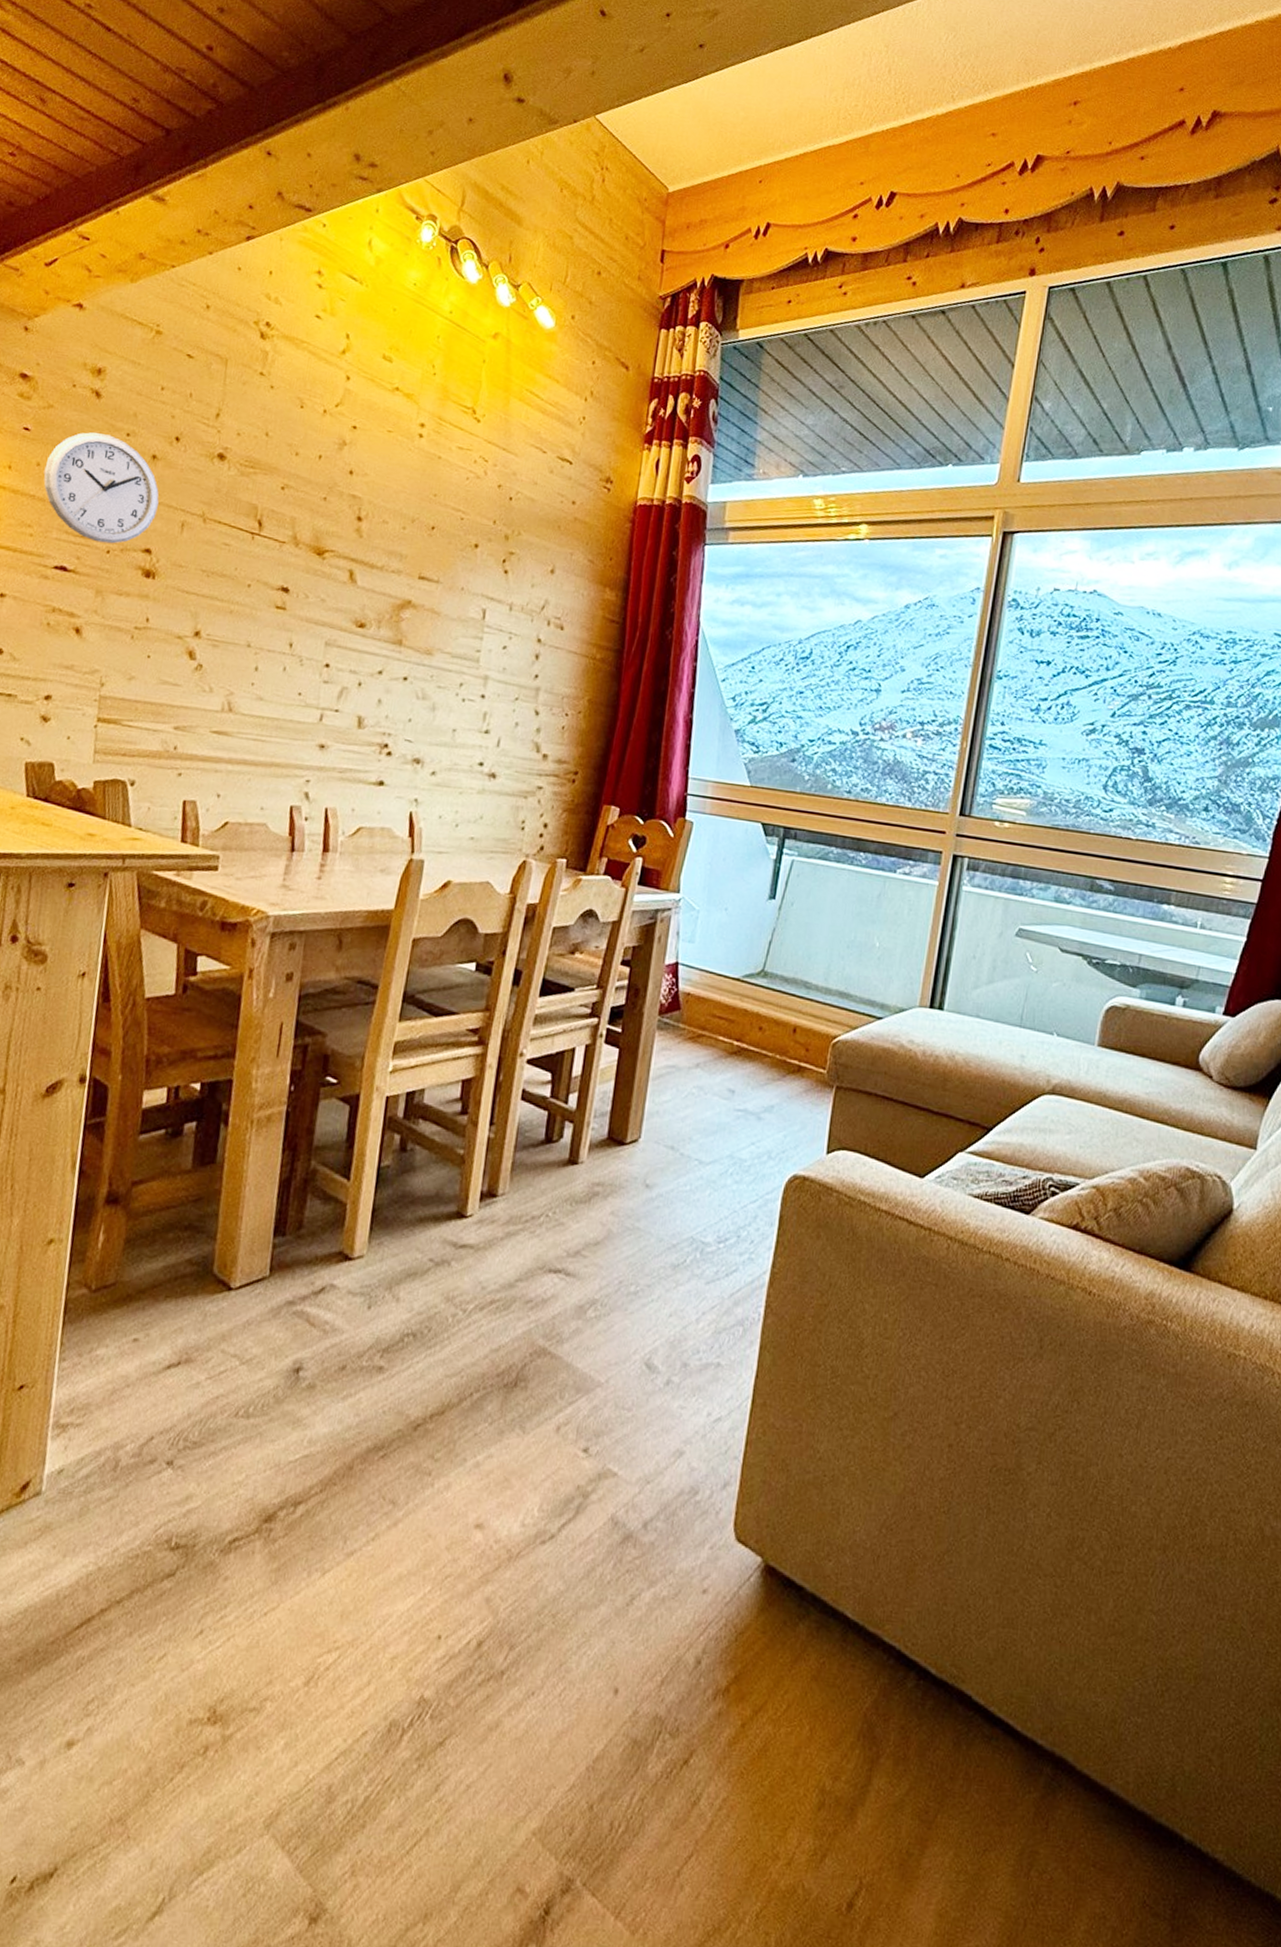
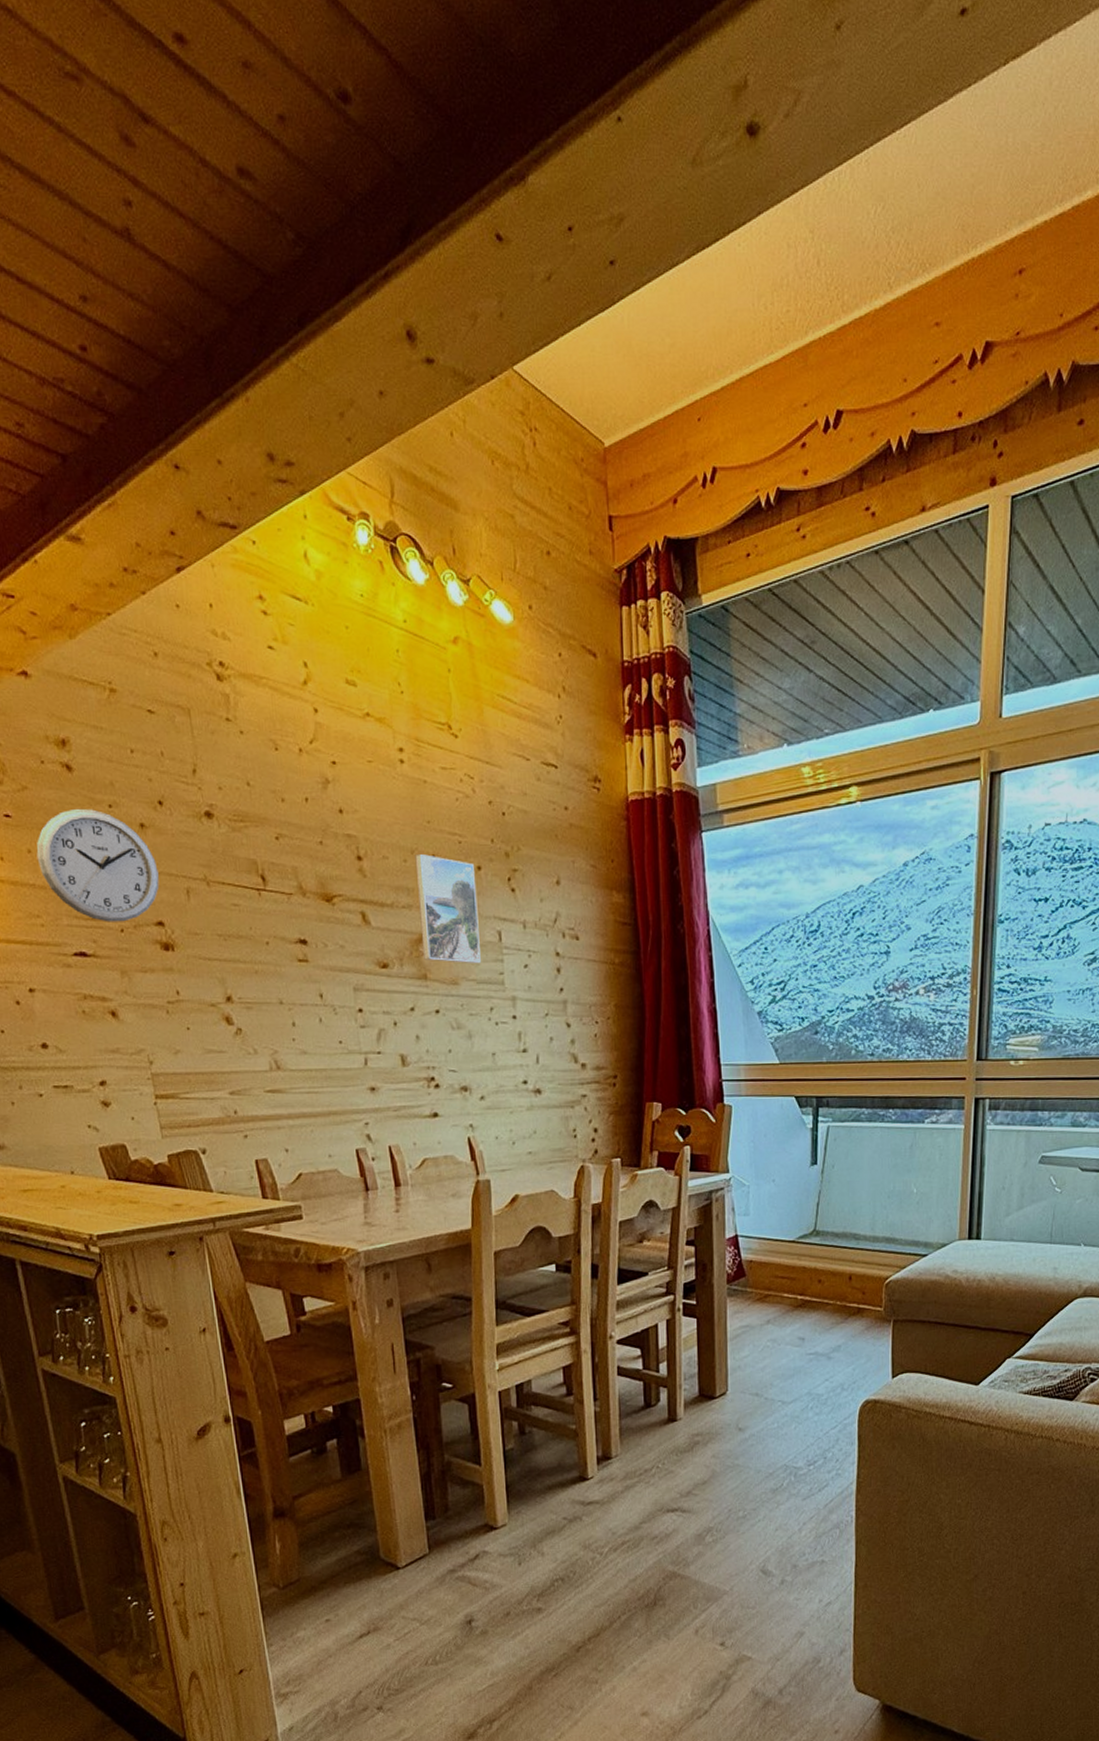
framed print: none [403,523,472,638] -> present [415,853,481,964]

